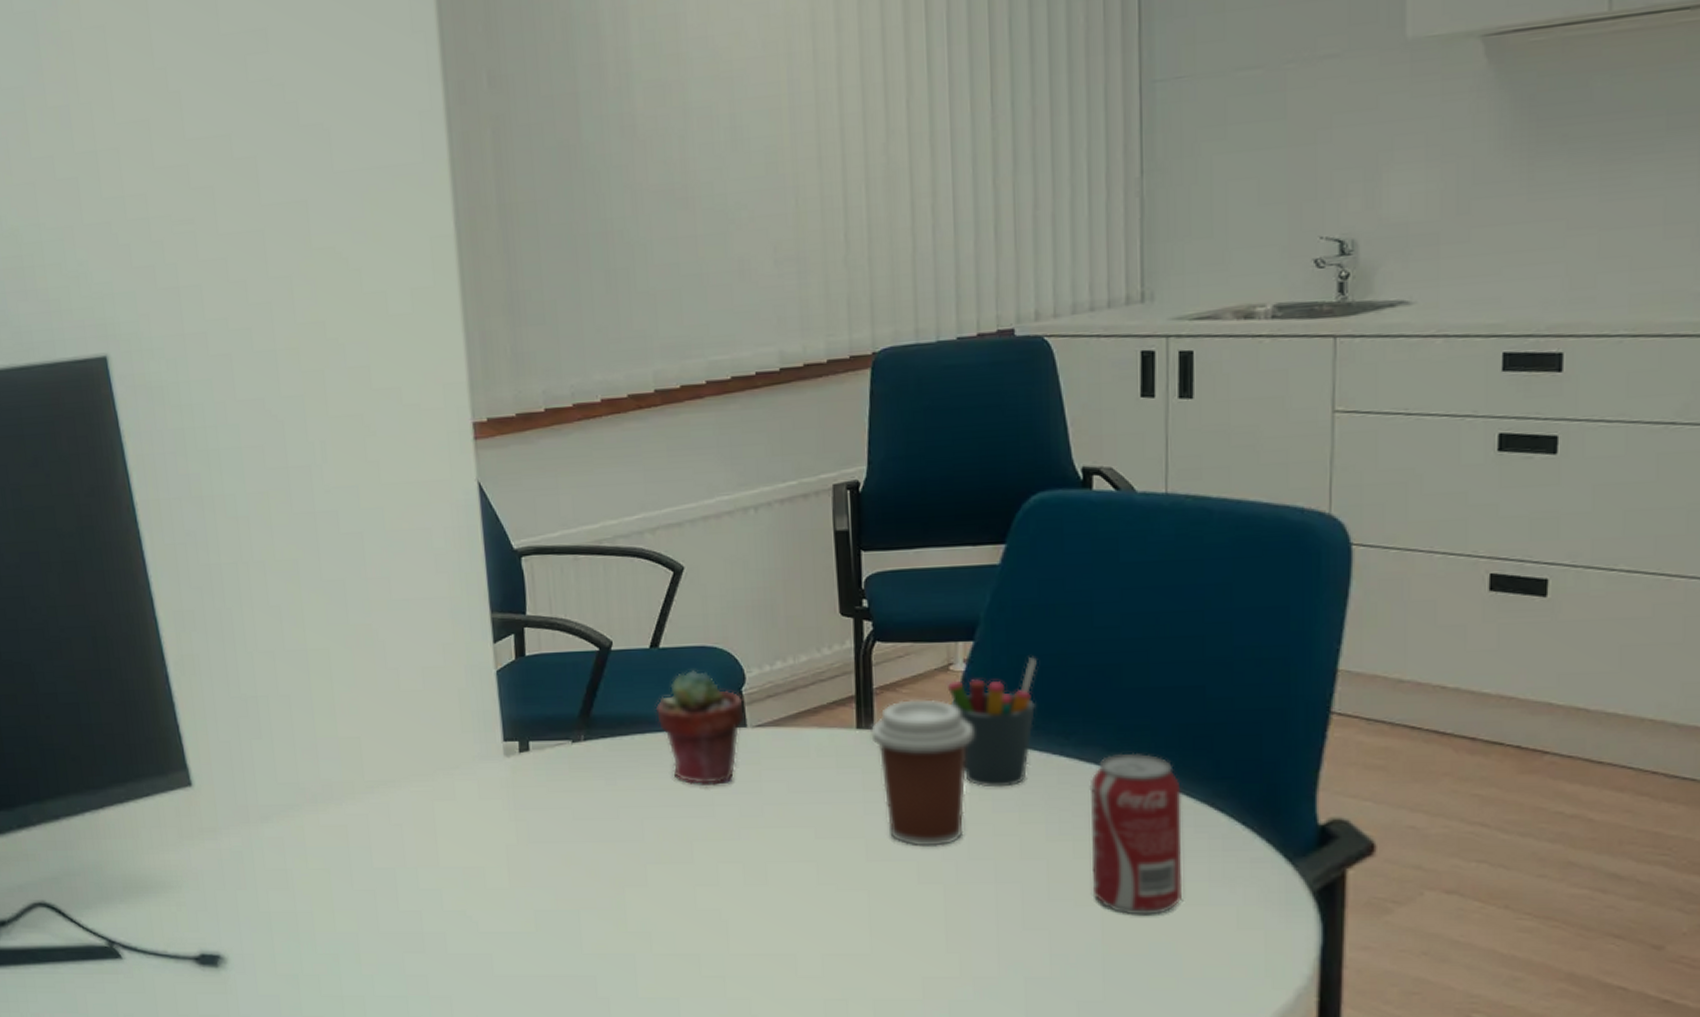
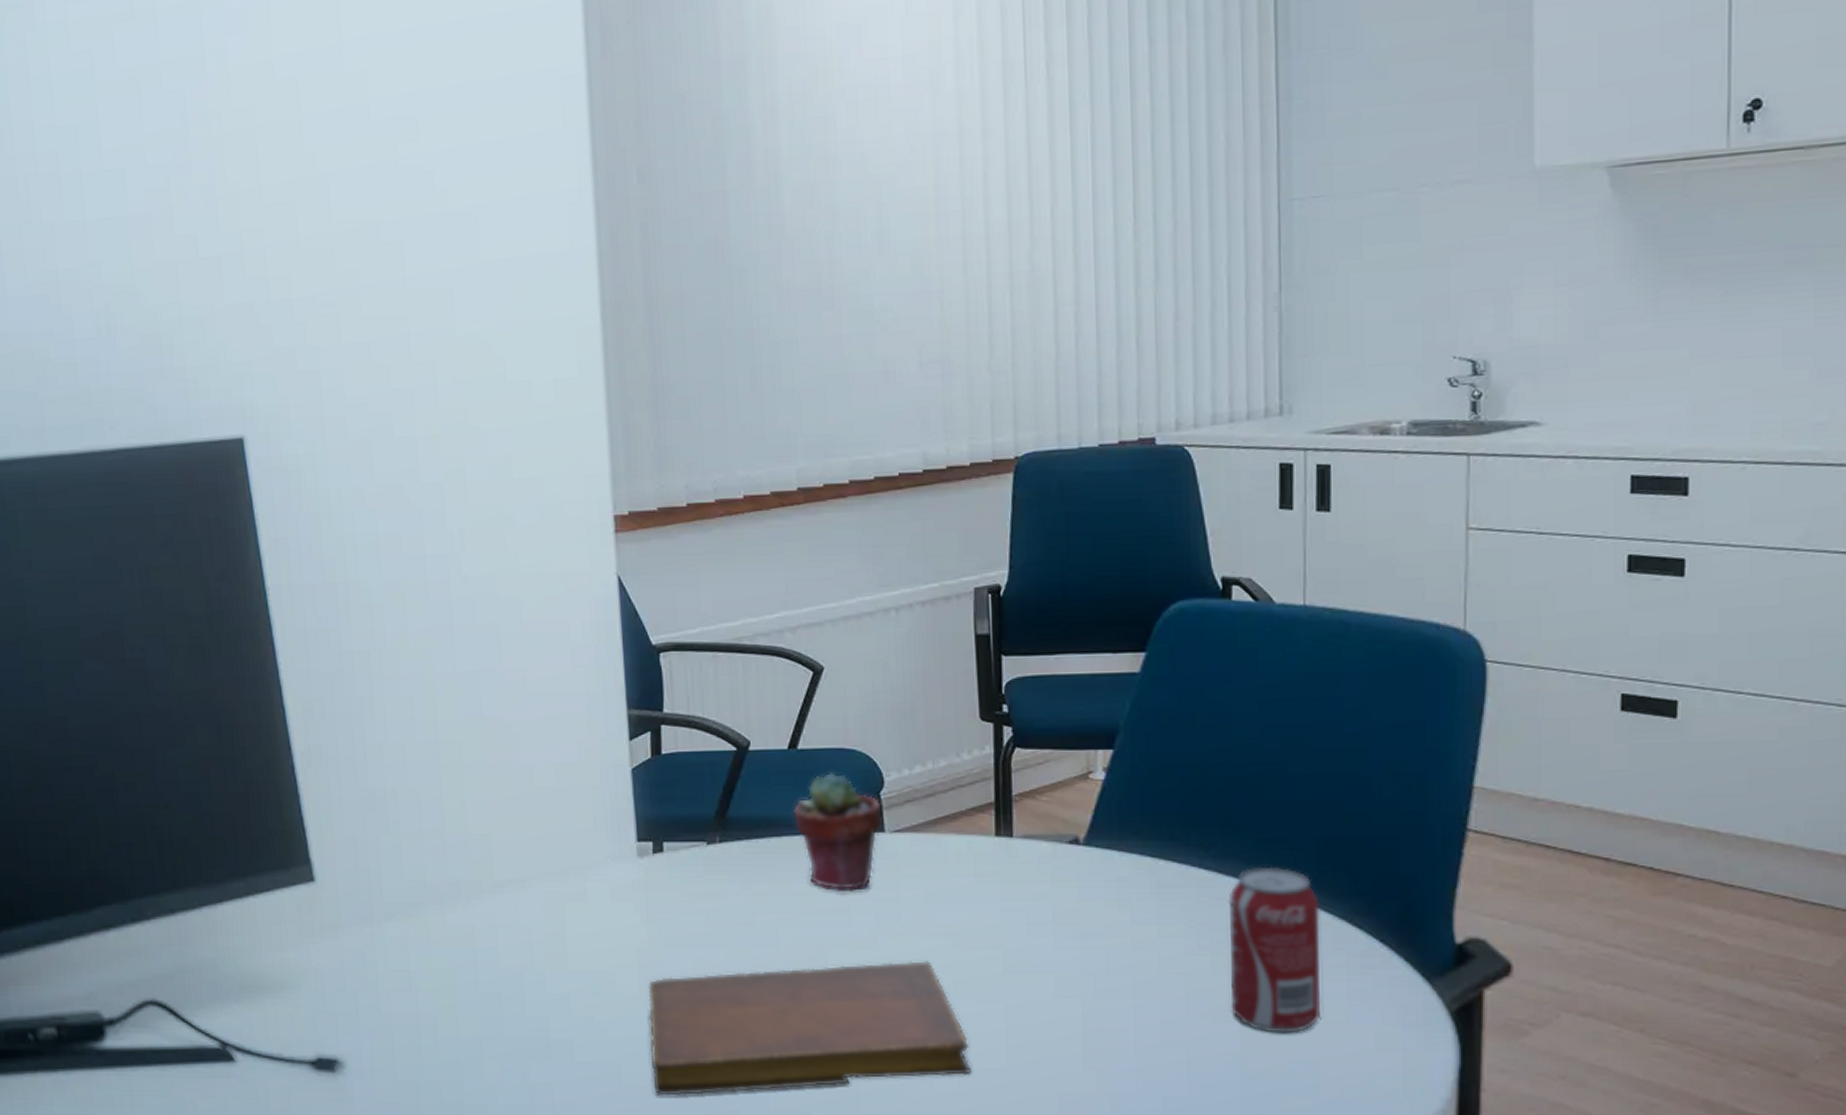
notebook: none [517,851,835,985] -> present [648,961,971,1096]
coffee cup: present [870,699,975,847] -> none [1009,807,1114,959]
pen holder: present [948,657,1037,788] -> none [1087,767,1176,899]

